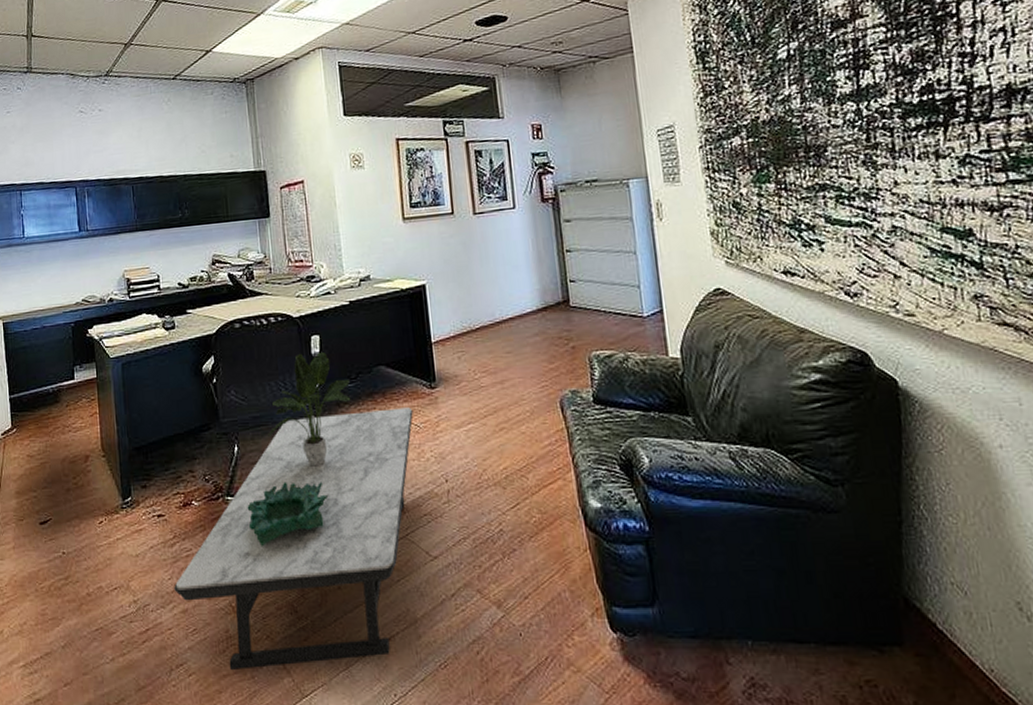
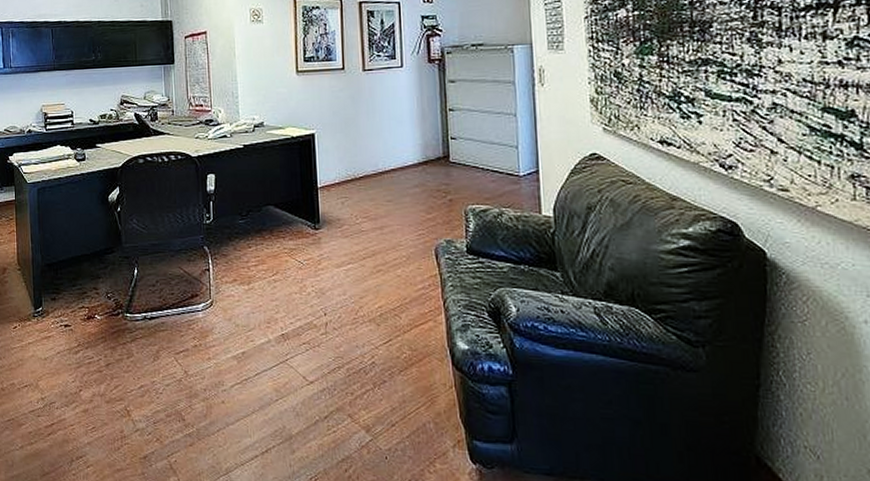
coffee table: present [174,407,414,671] -> none [77,245,298,467]
decorative bowl: present [247,482,328,547] -> none [143,304,216,361]
potted plant: present [268,353,351,467] -> none [165,190,241,293]

